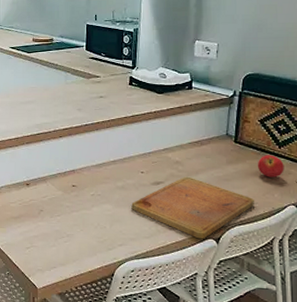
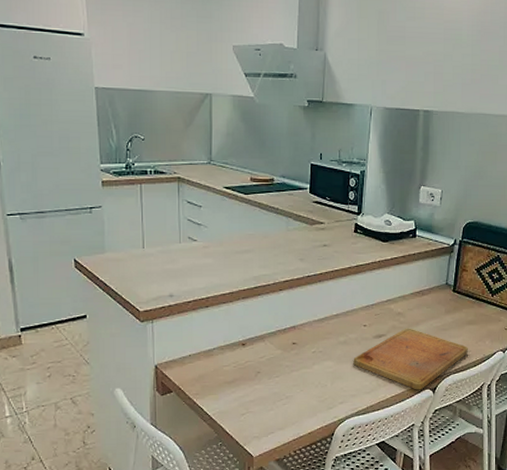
fruit: present [257,155,284,178] -> none [472,303,495,325]

